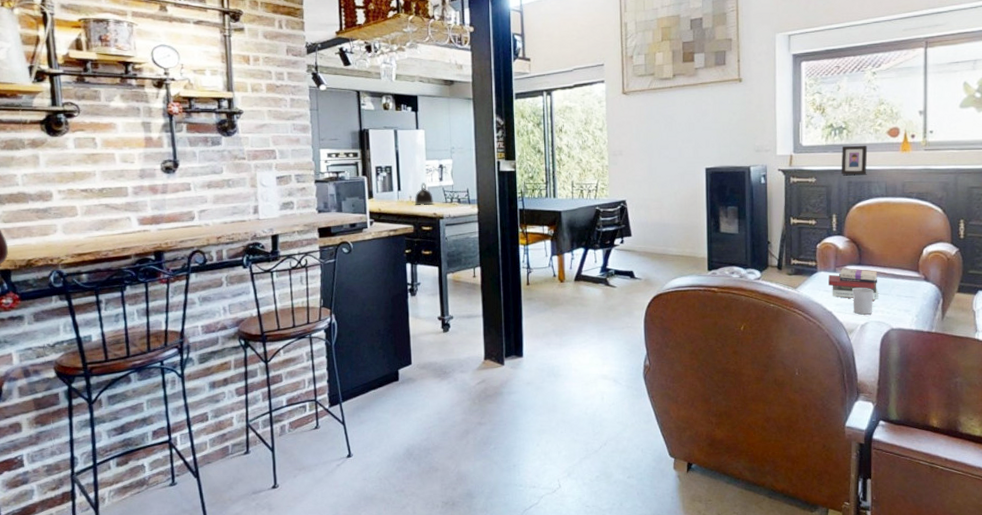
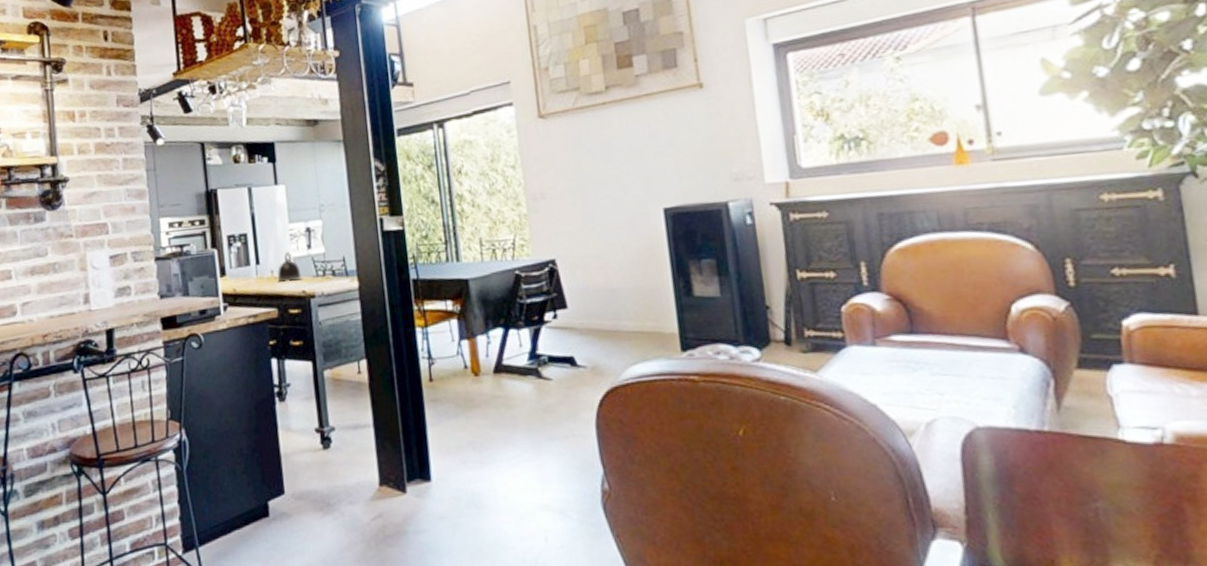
books: present [828,268,878,302] -> none [864,339,949,387]
picture frame: present [841,145,868,175] -> none [861,160,906,205]
candle holder: present [852,287,874,315] -> none [905,366,942,408]

